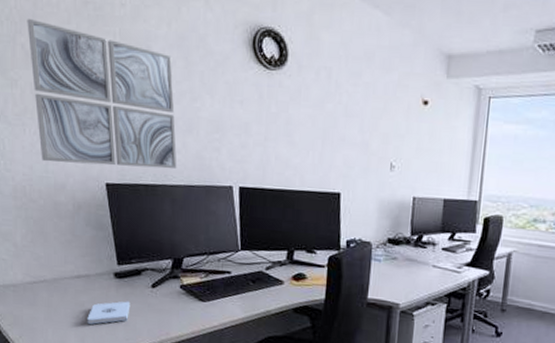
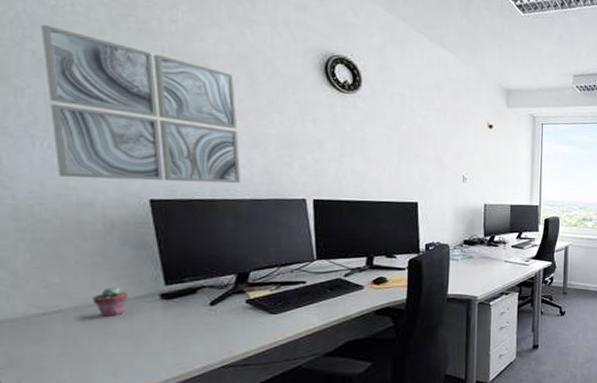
potted succulent: none [67,262,92,290] -> present [93,286,129,316]
notepad: present [87,301,131,324] -> none [122,323,182,353]

